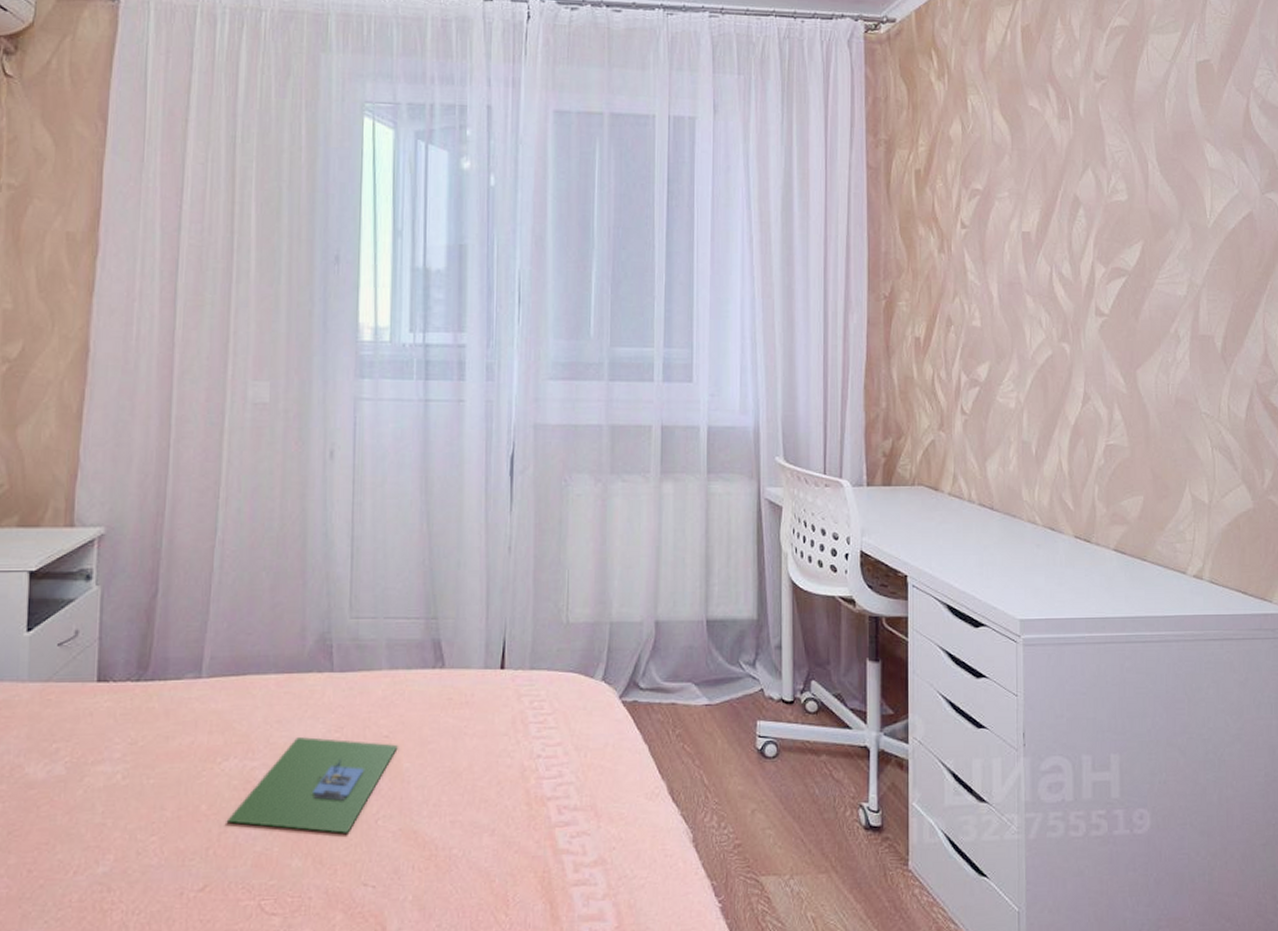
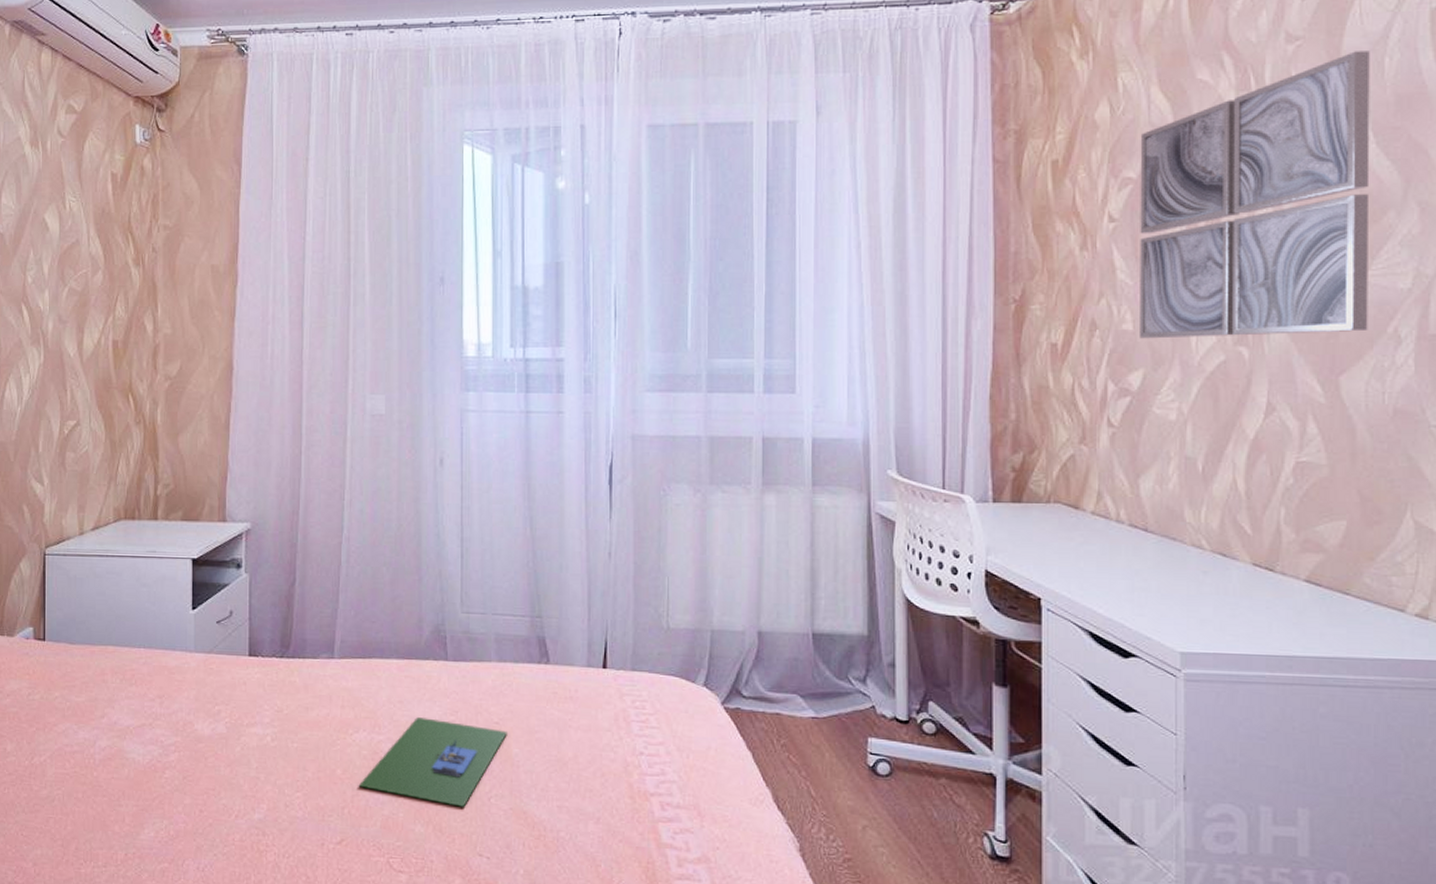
wall art: none [985,92,1157,335] -> present [1140,51,1370,339]

